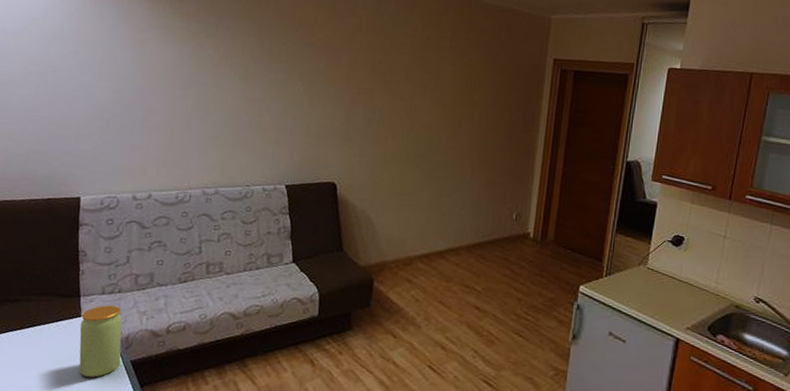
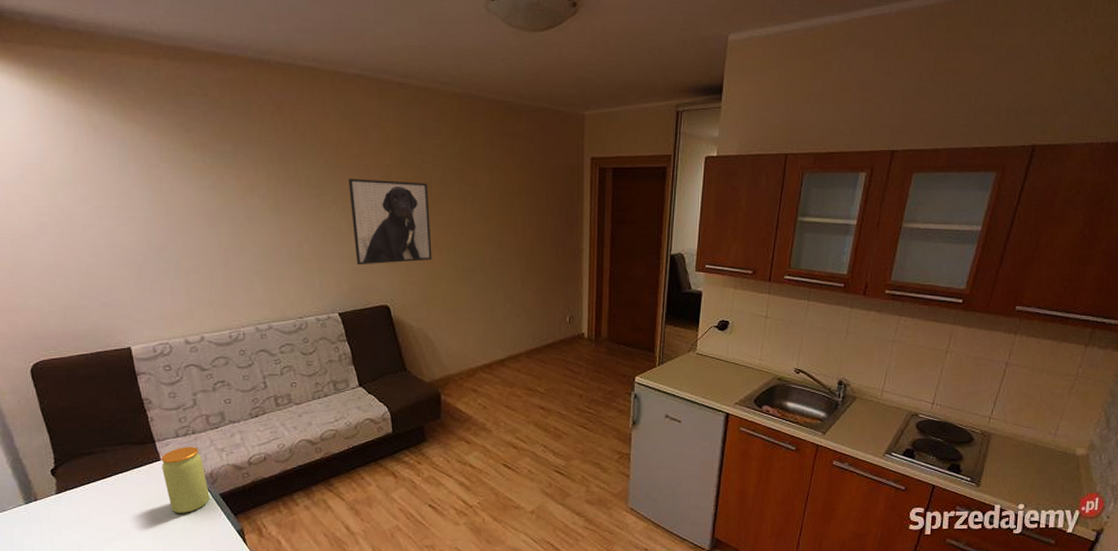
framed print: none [311,57,392,143] -> present [349,179,432,265]

